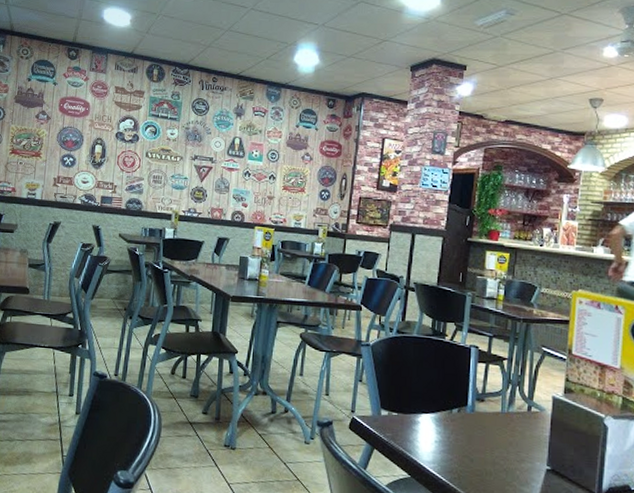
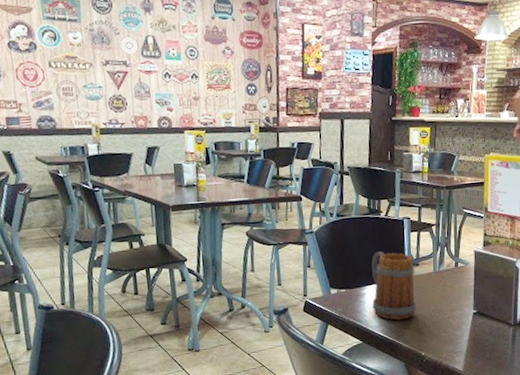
beer mug: none [425,378,478,461] -> present [372,251,416,321]

